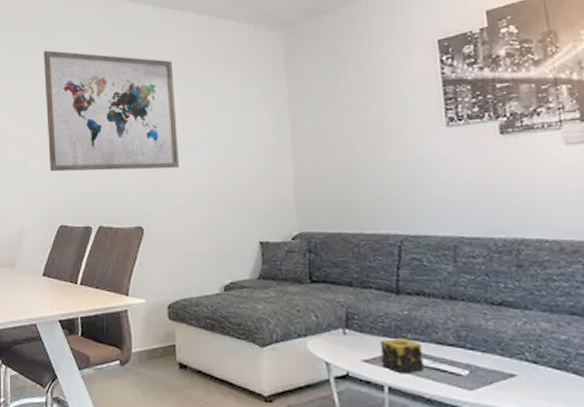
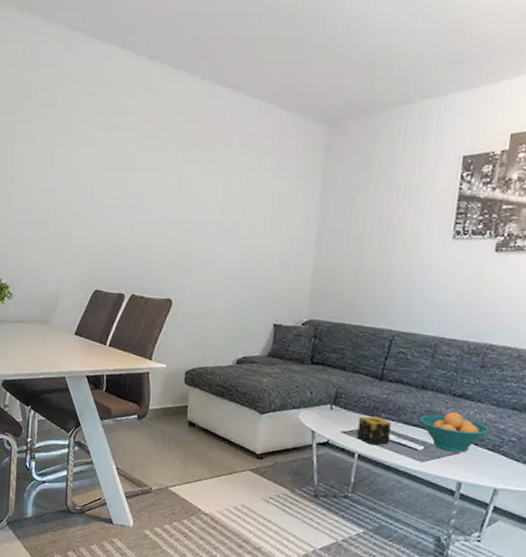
wall art: present [43,50,179,172] -> none [90,112,219,249]
fruit bowl: none [455,325,549,374] -> present [419,412,490,453]

